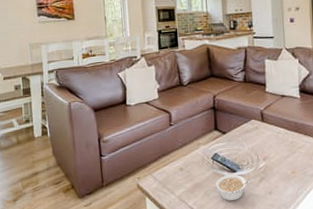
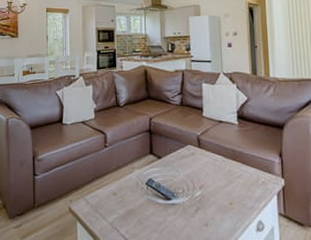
legume: present [215,174,253,201] -> none [149,202,188,232]

